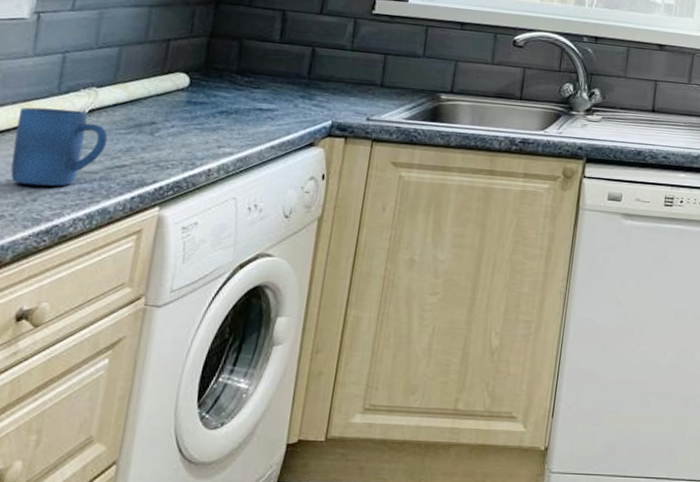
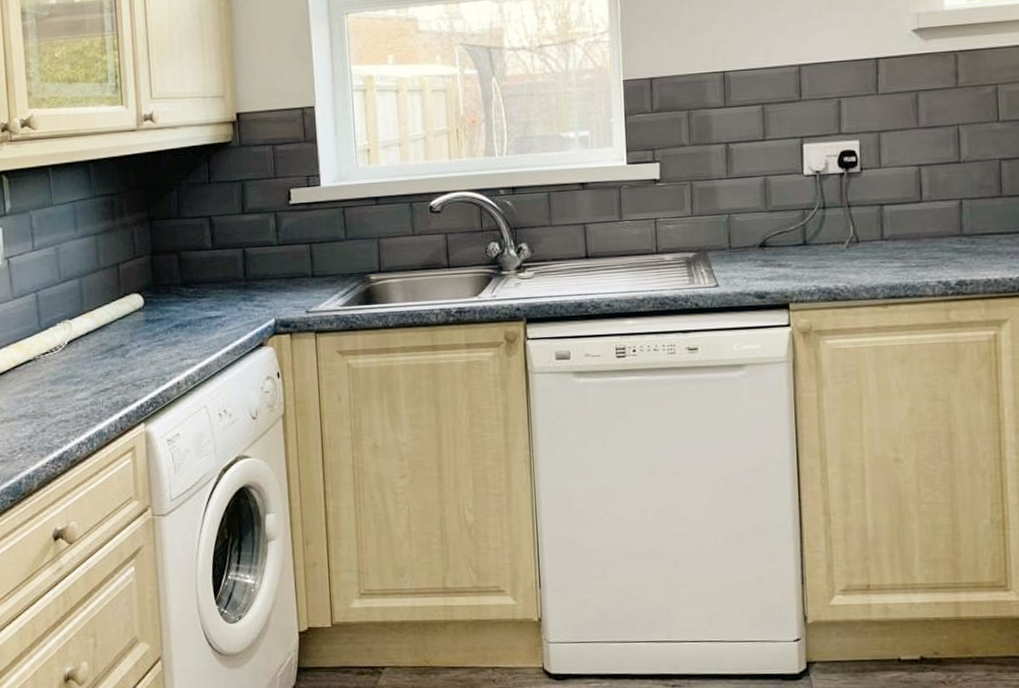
mug: present [10,107,108,187] -> none [14,344,89,418]

